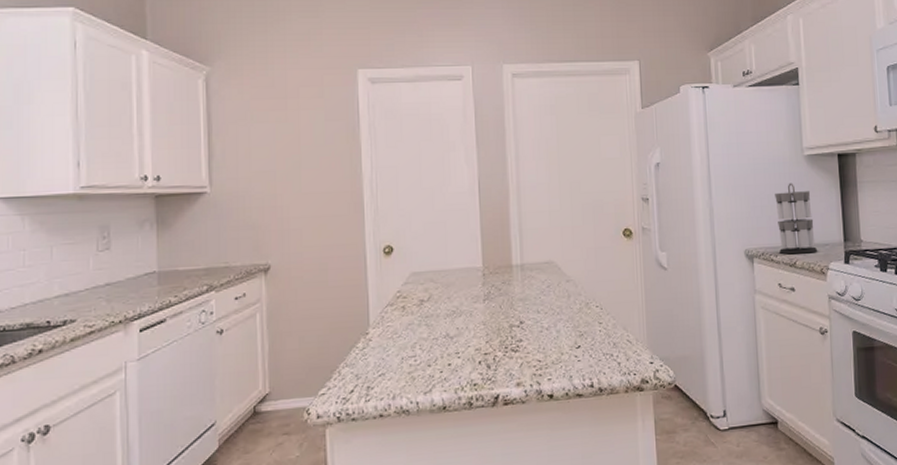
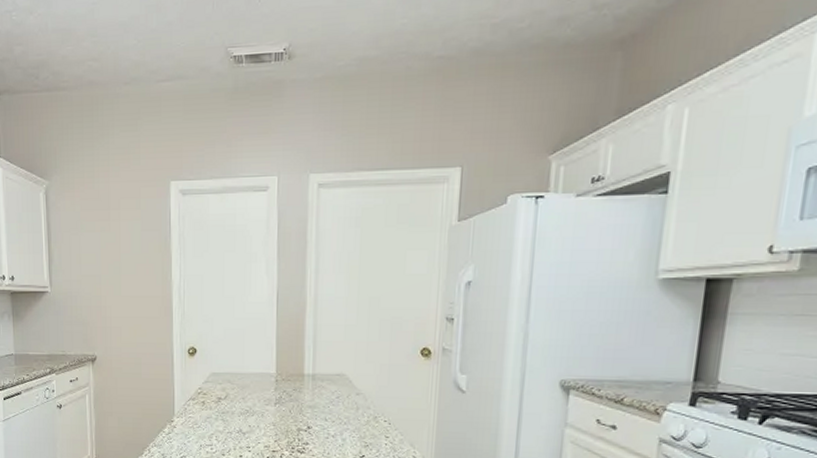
spice rack: present [775,183,818,255] -> none [604,310,657,391]

